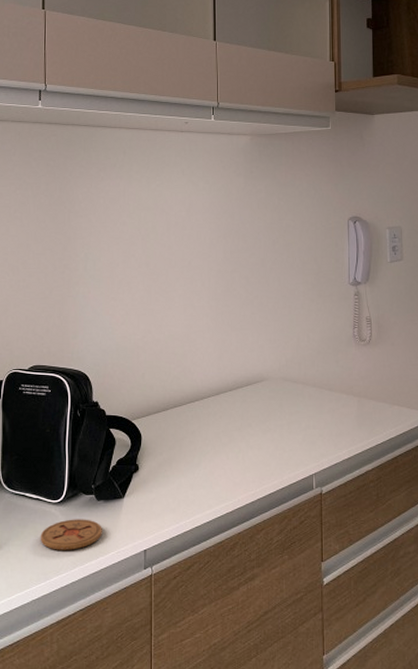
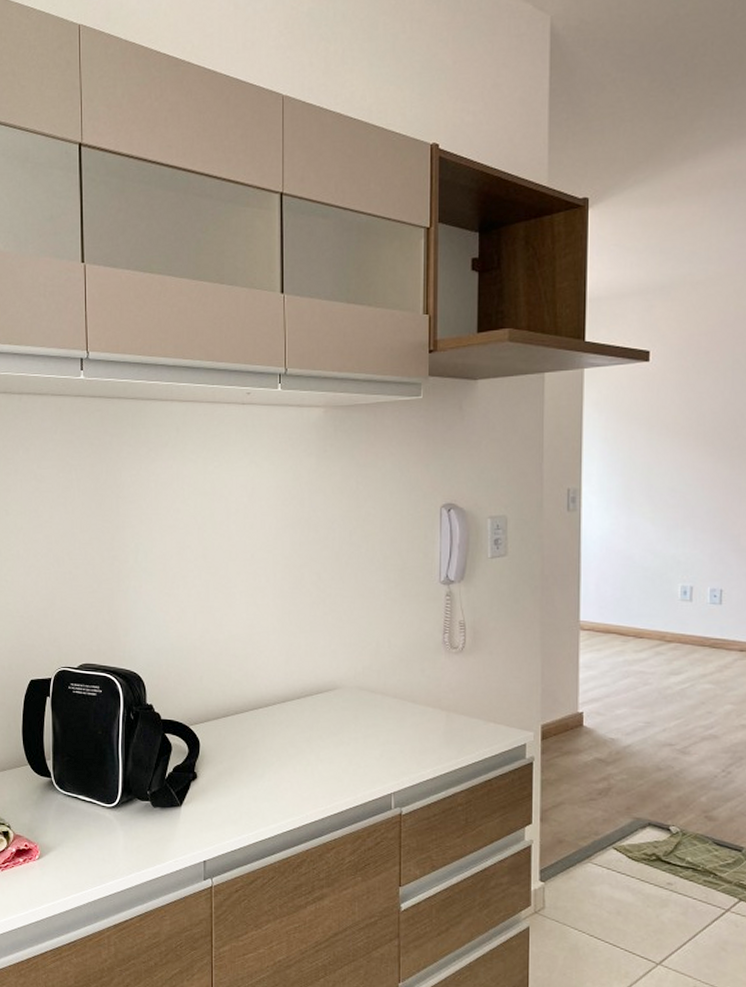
coaster: present [40,519,102,550] -> none [94,824,159,856]

